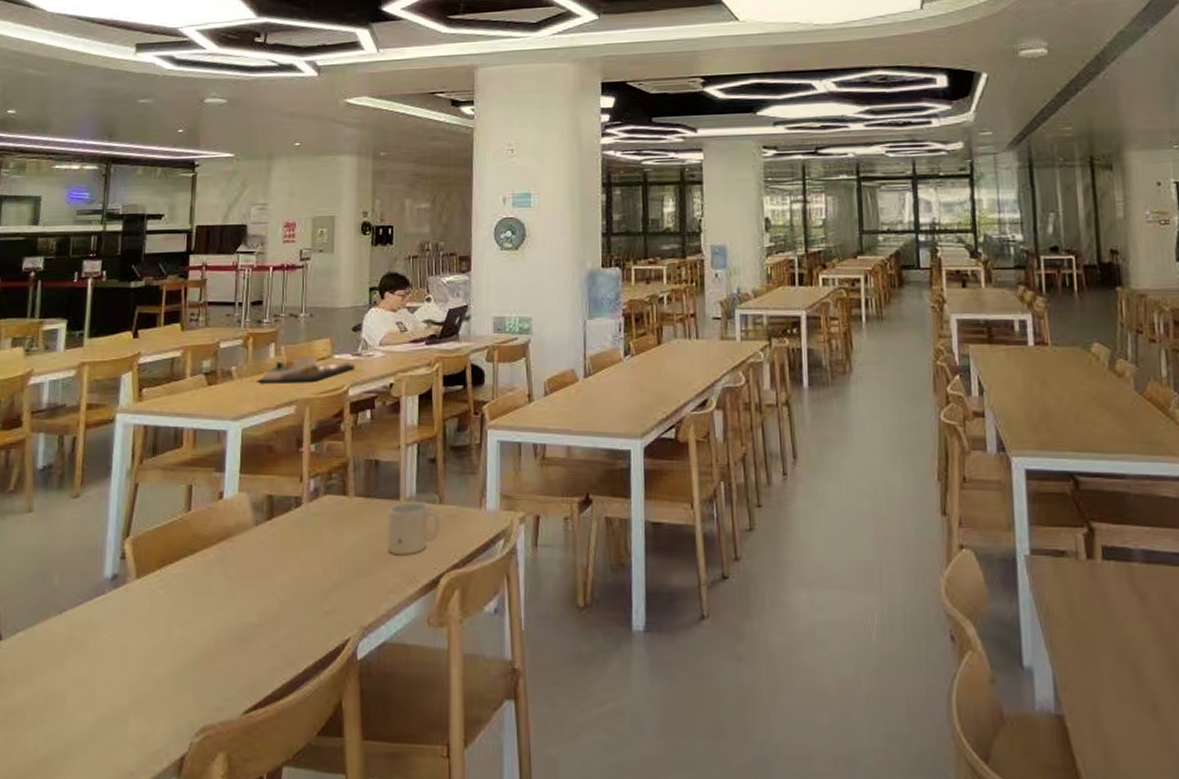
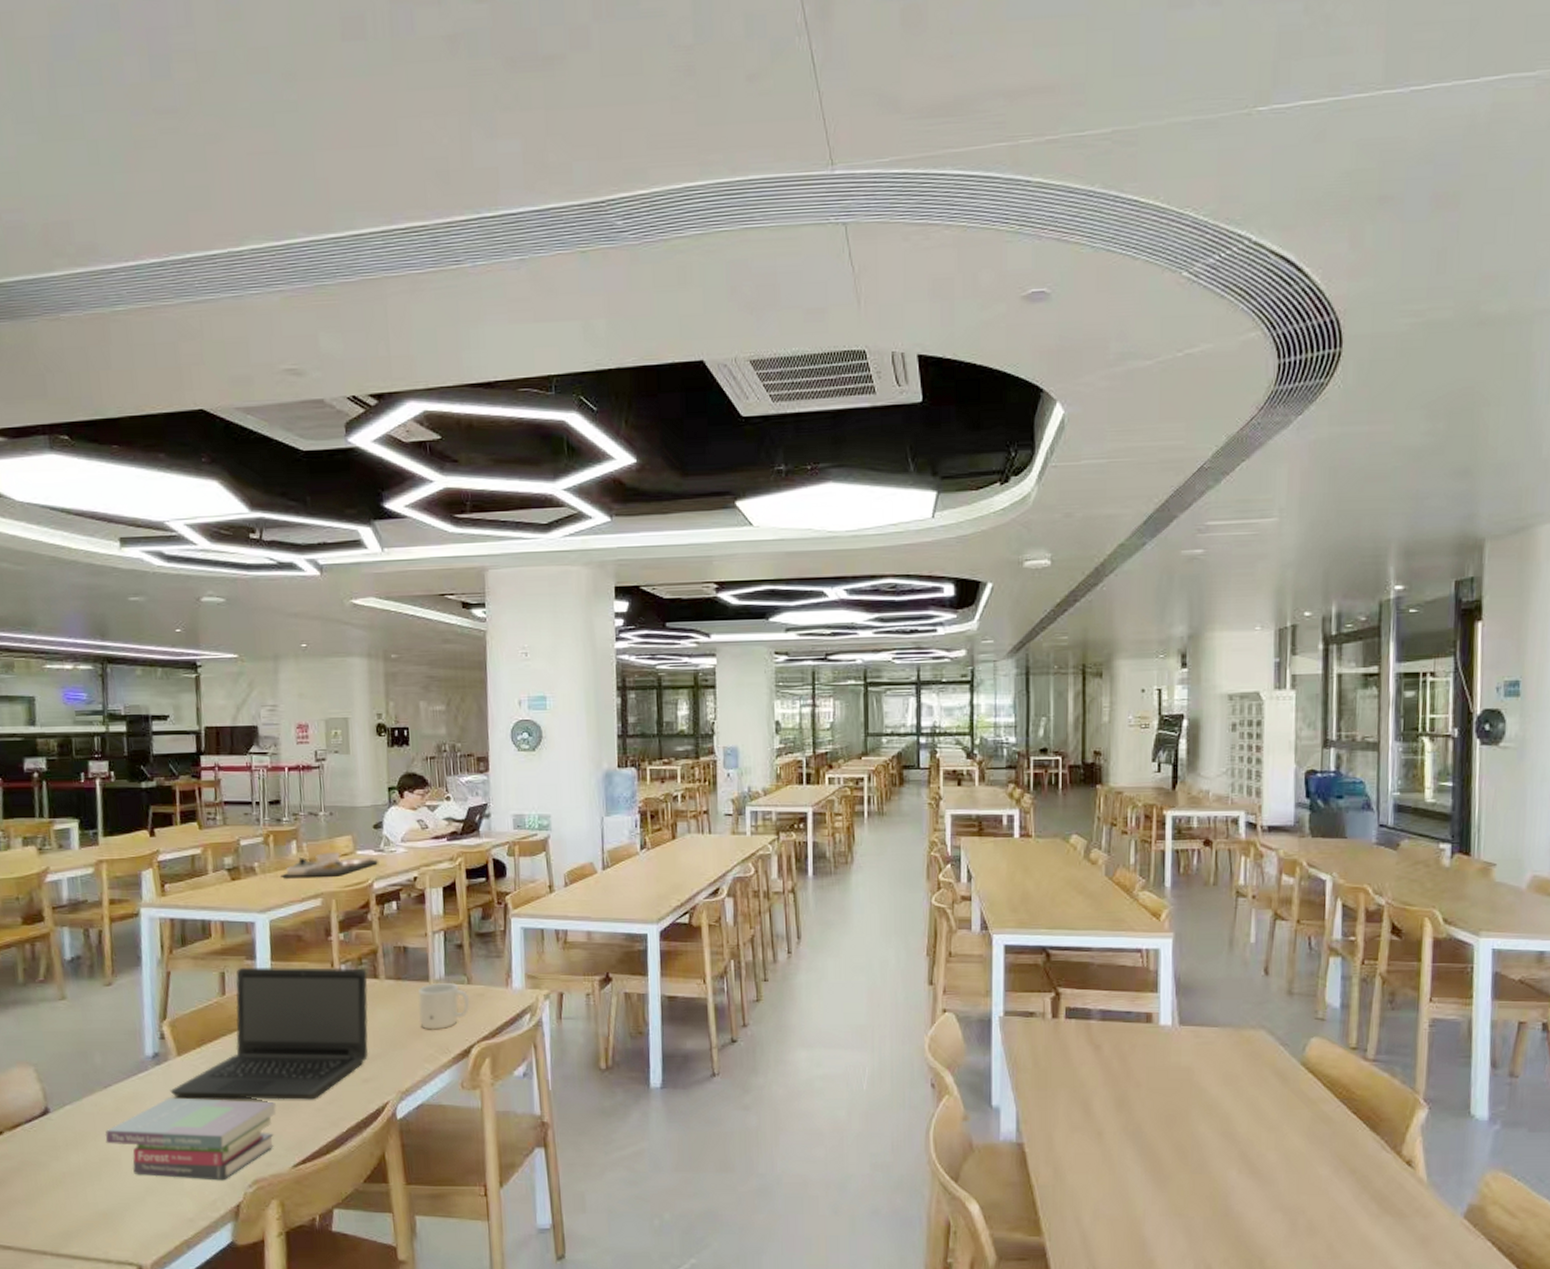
books: none [54,626,232,727] -> present [105,1097,276,1181]
laptop: none [125,480,336,633] -> present [170,966,369,1100]

